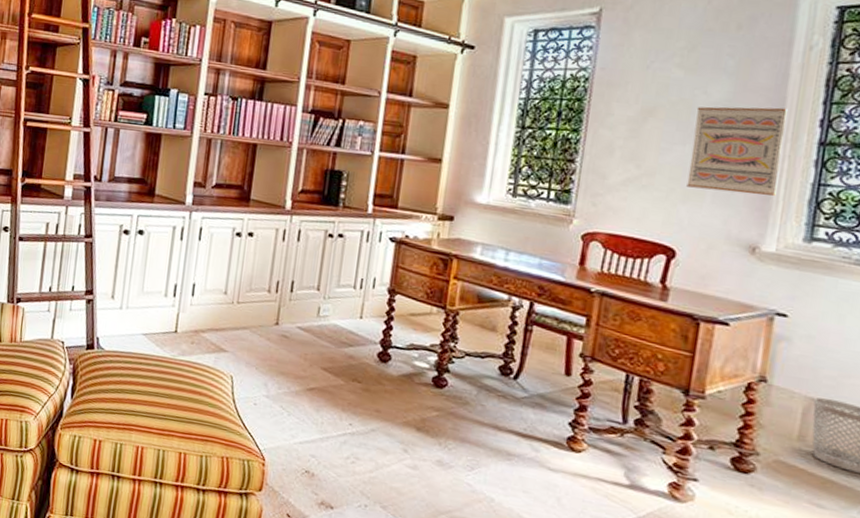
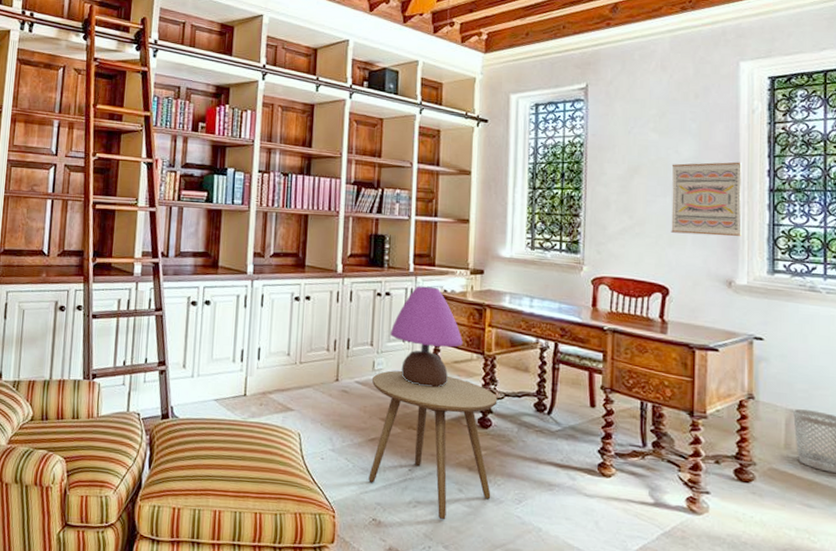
side table: none [304,318,457,480] -> present [368,370,498,520]
table lamp: none [339,229,422,340] -> present [390,286,463,388]

